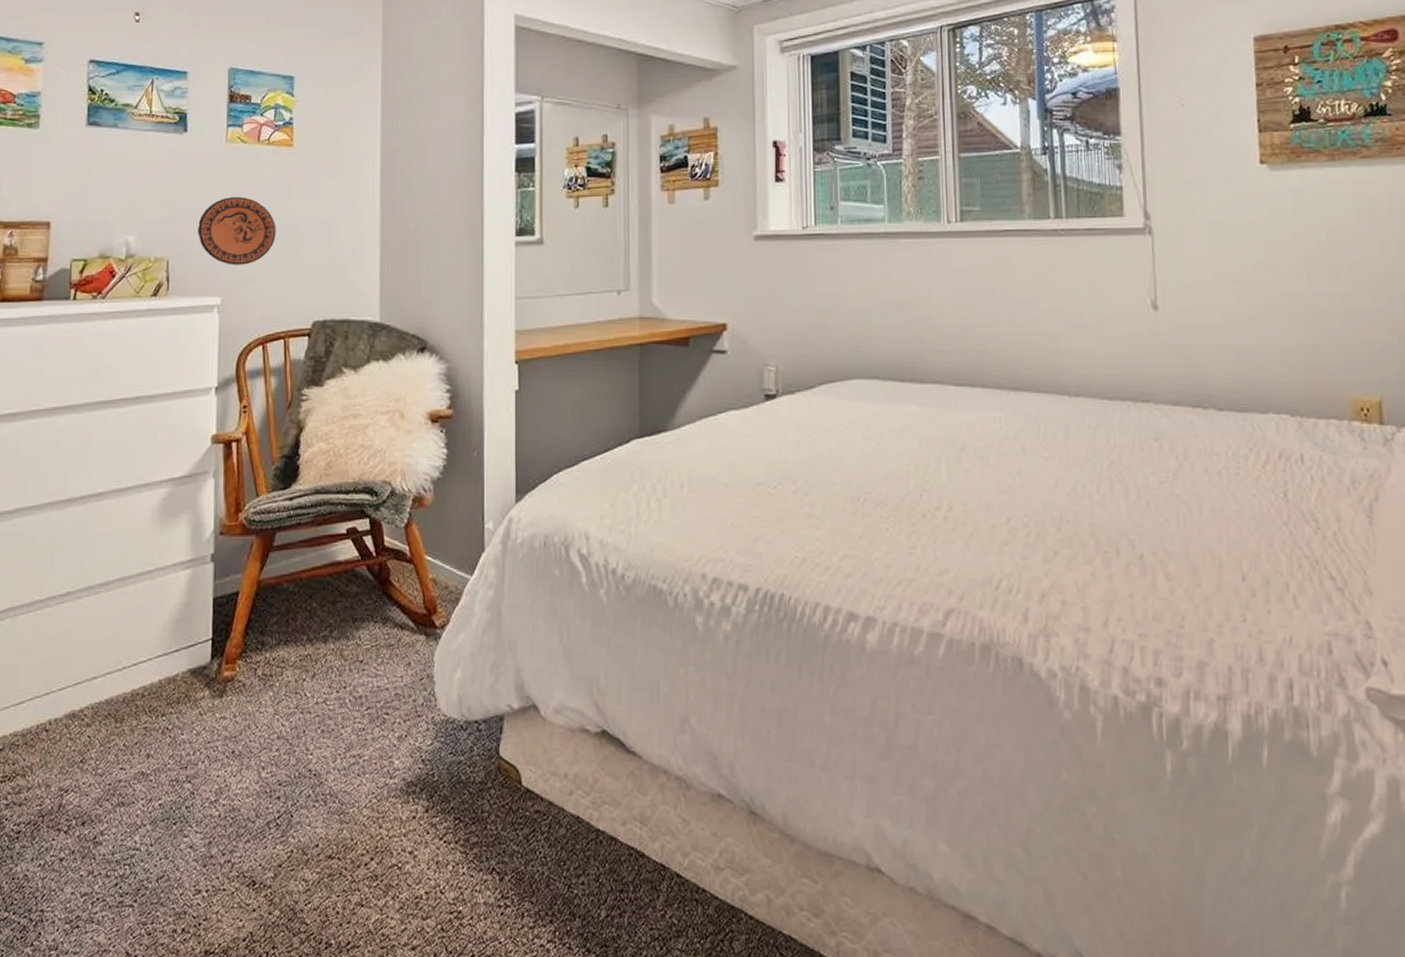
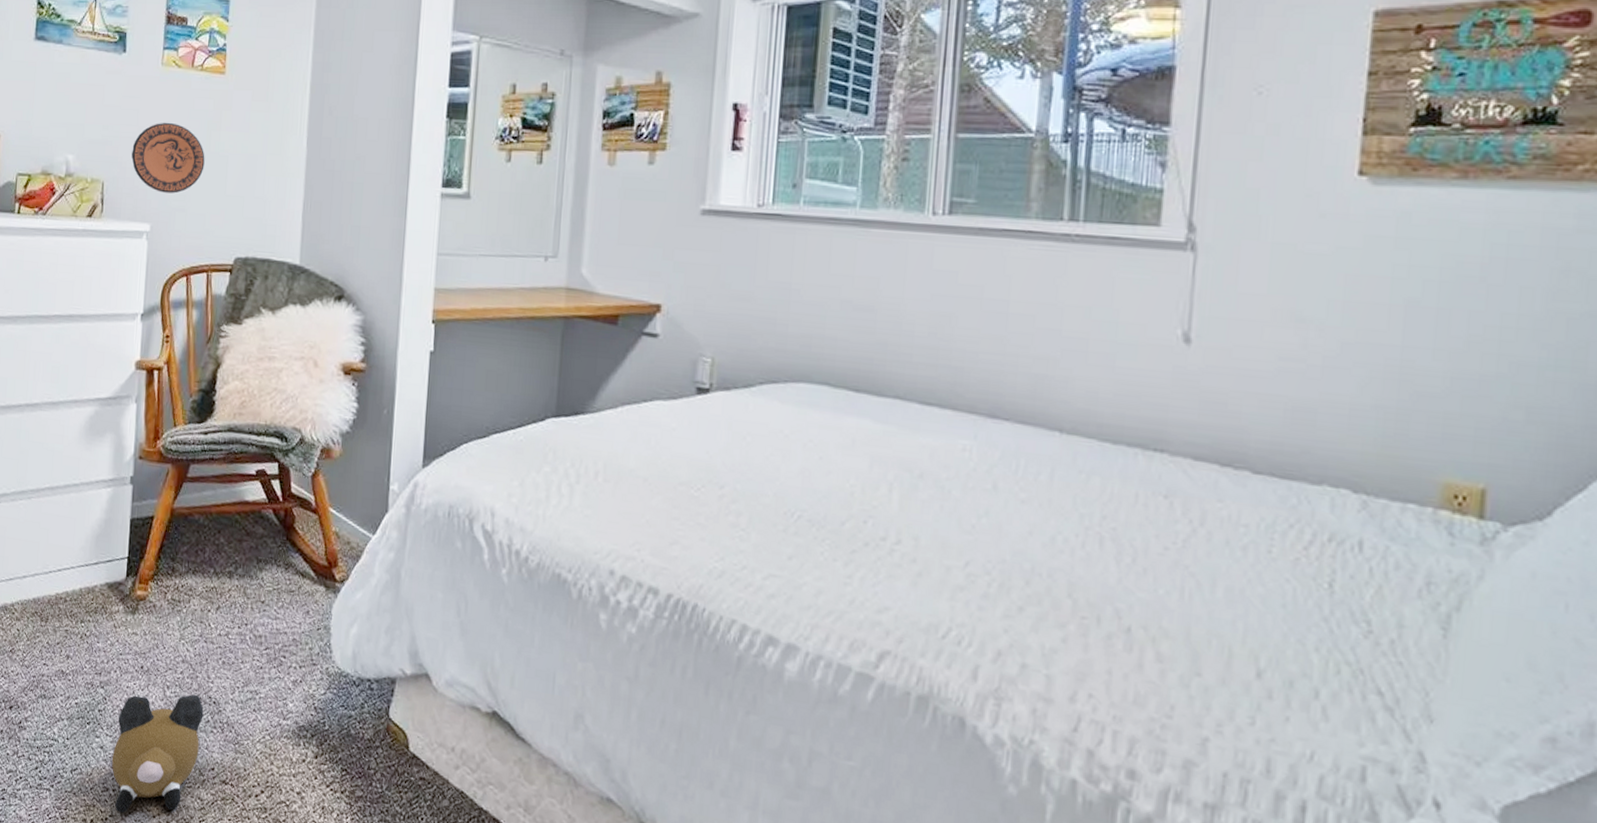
plush toy: none [203,770,304,914] -> present [111,694,204,813]

